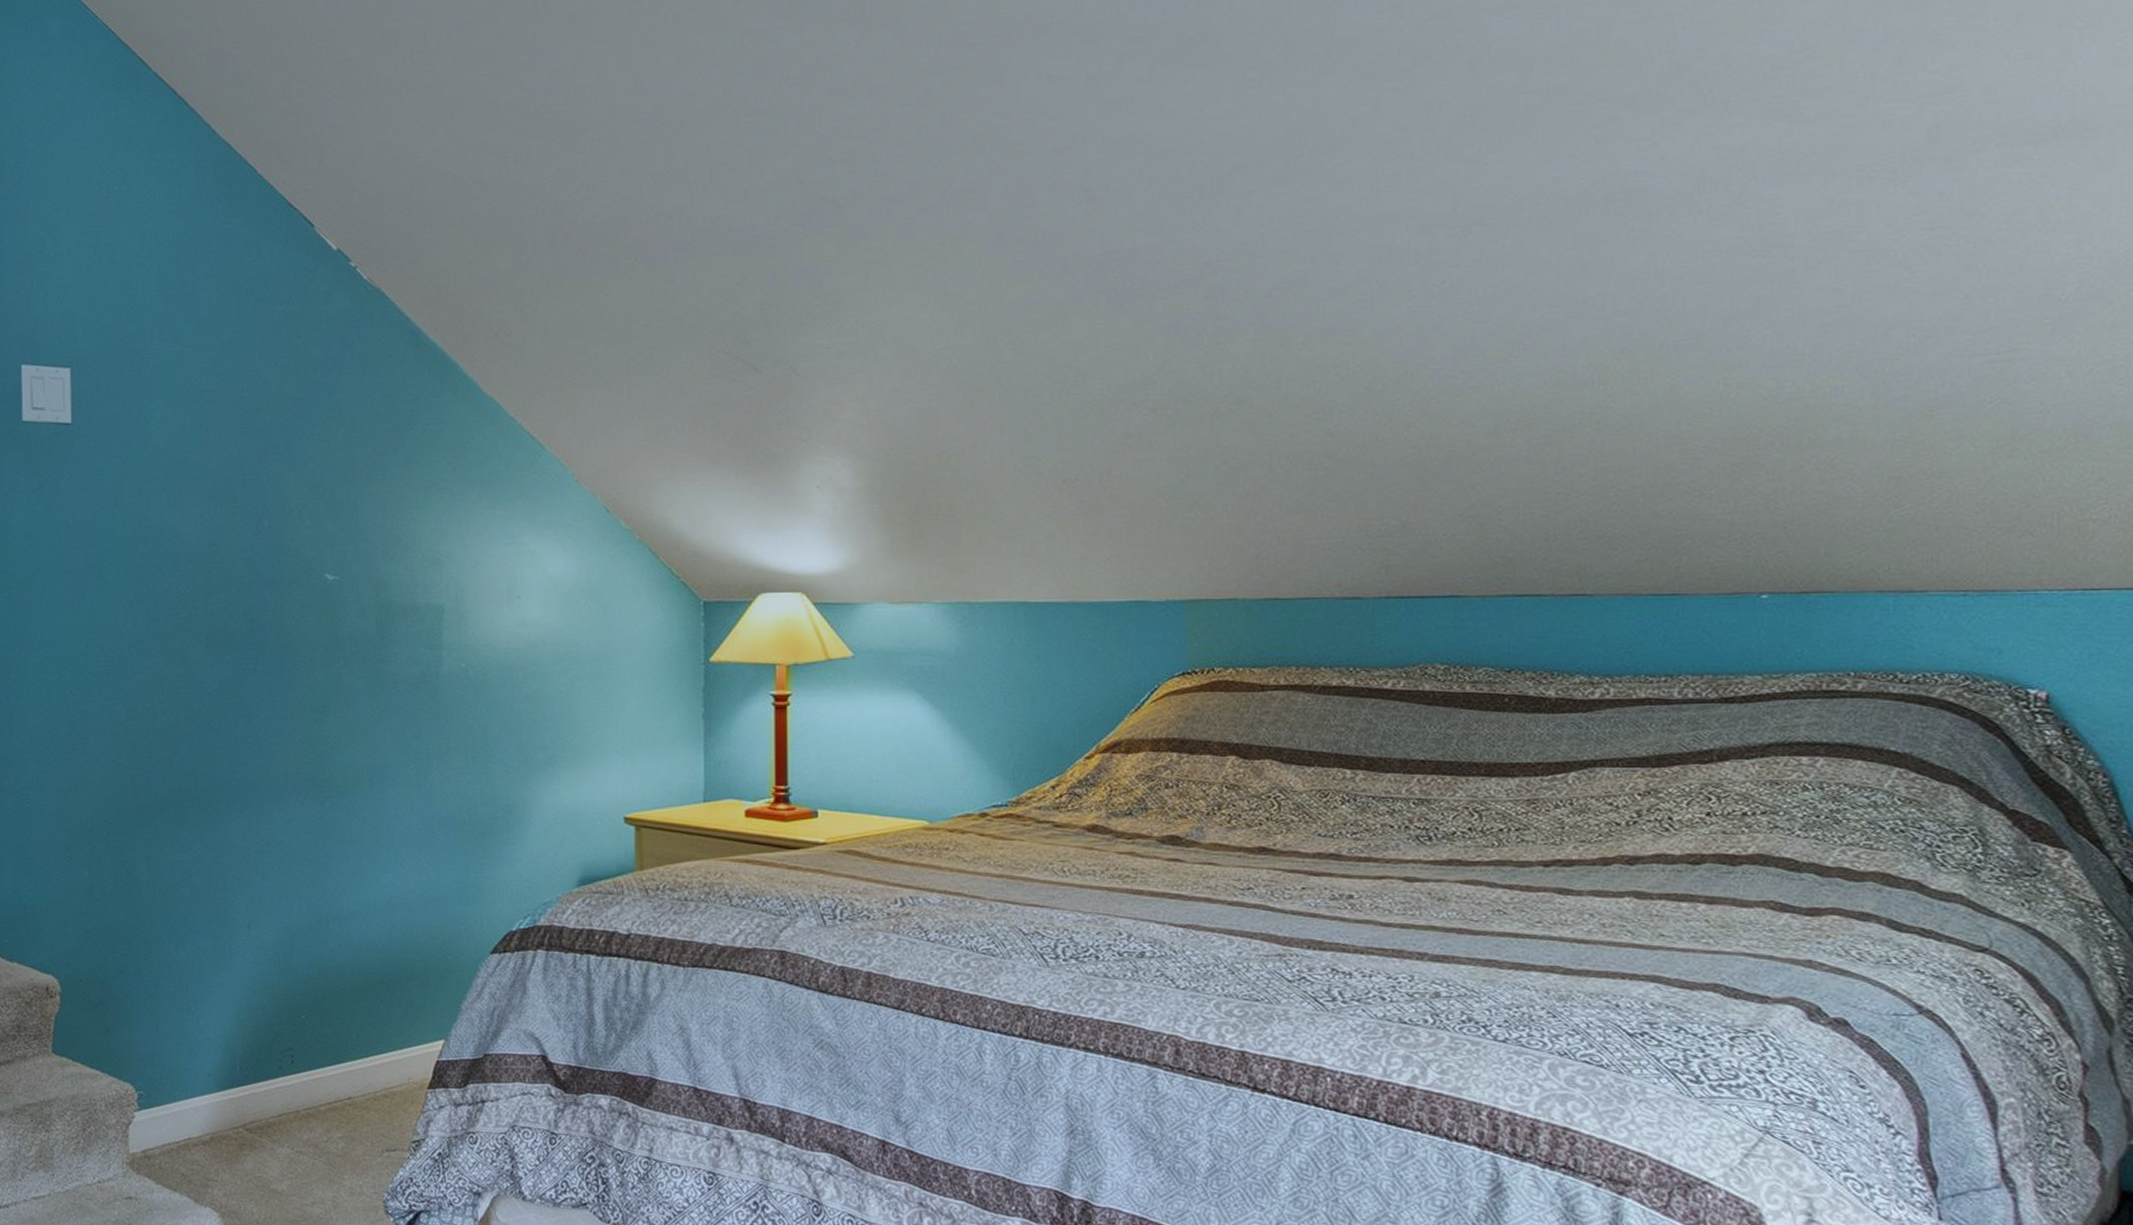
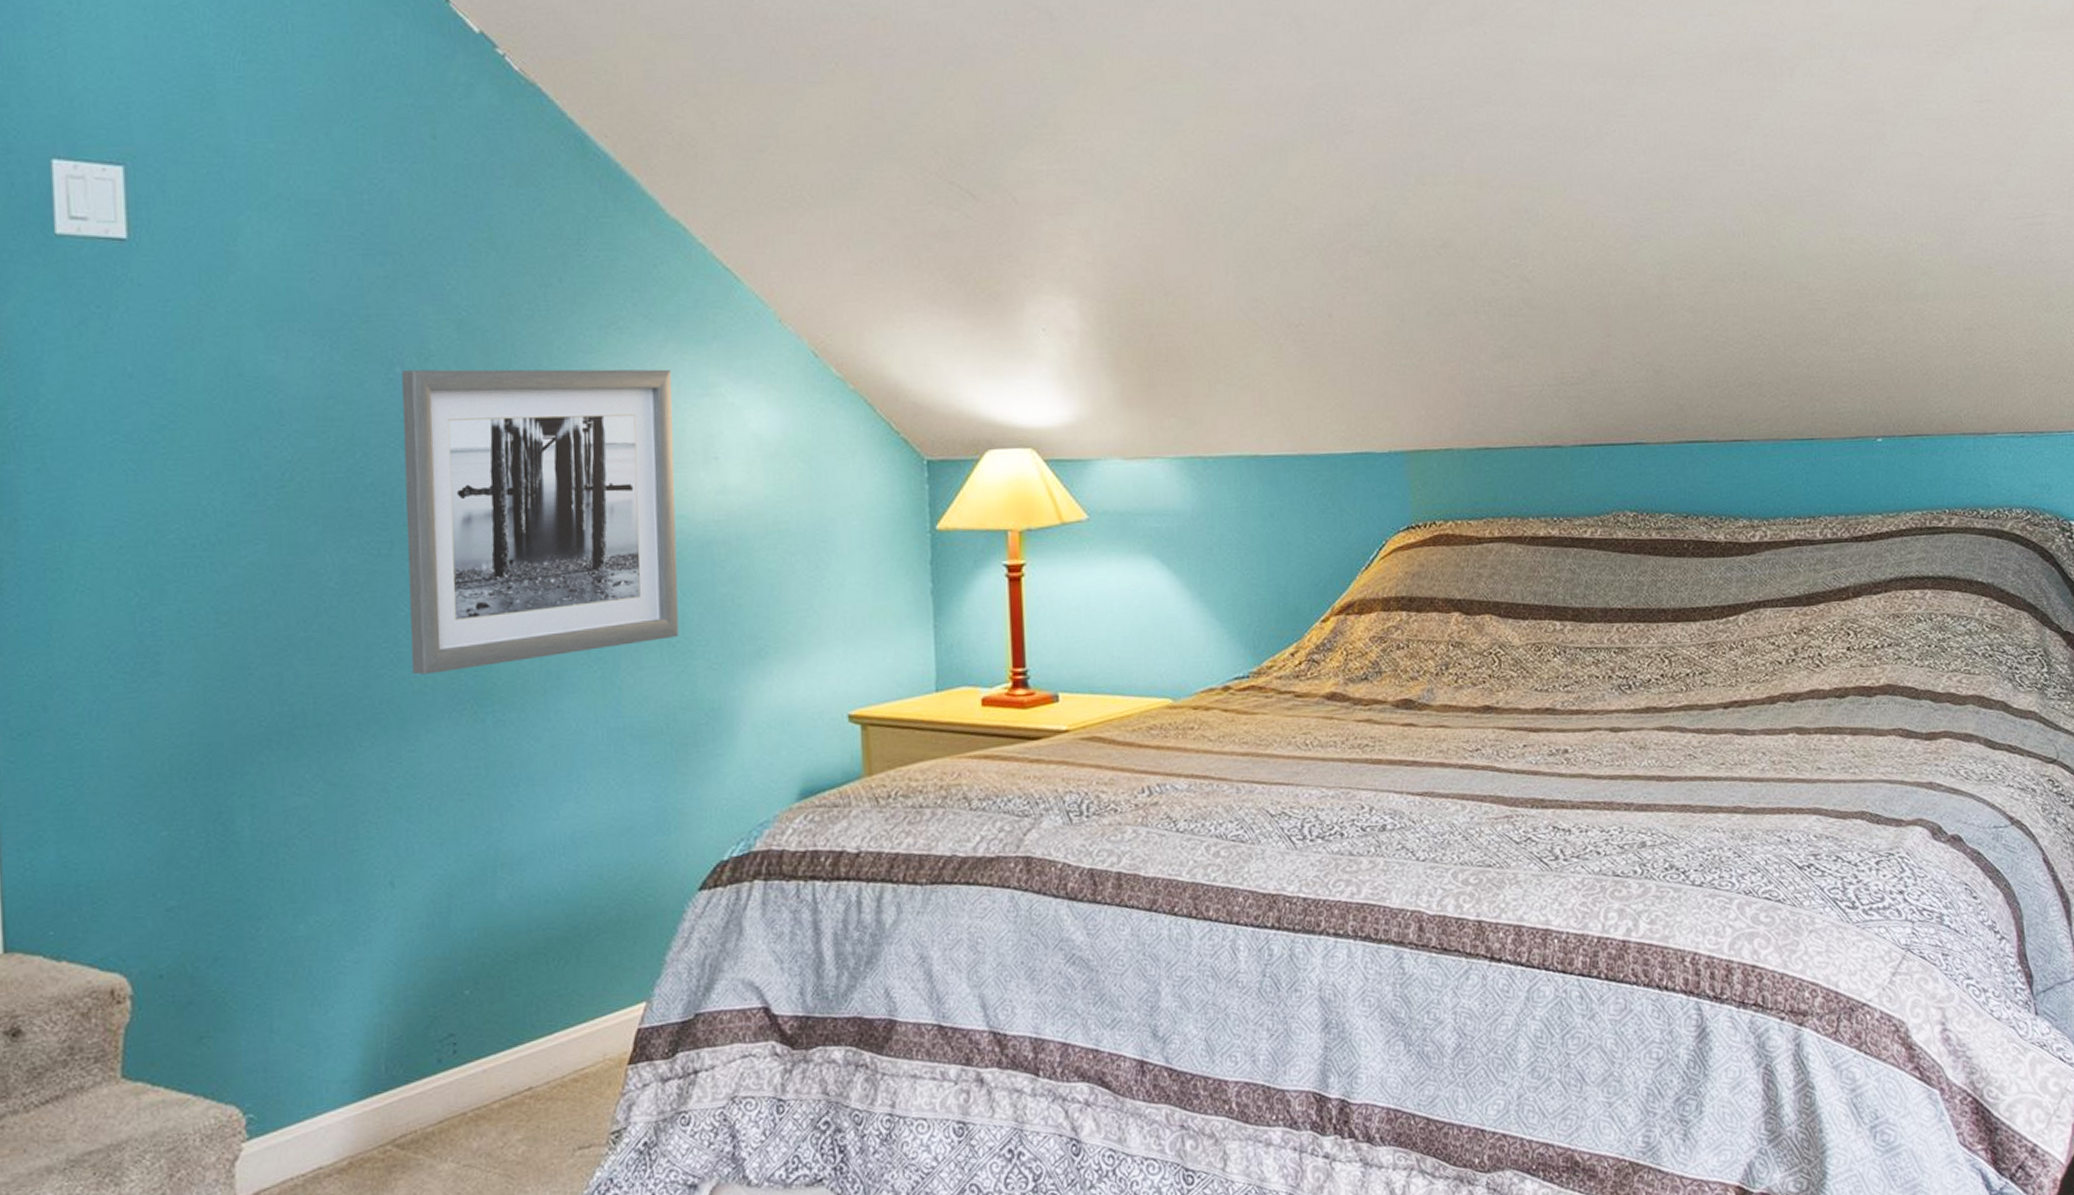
wall art: none [268,522,484,764] -> present [402,369,679,675]

